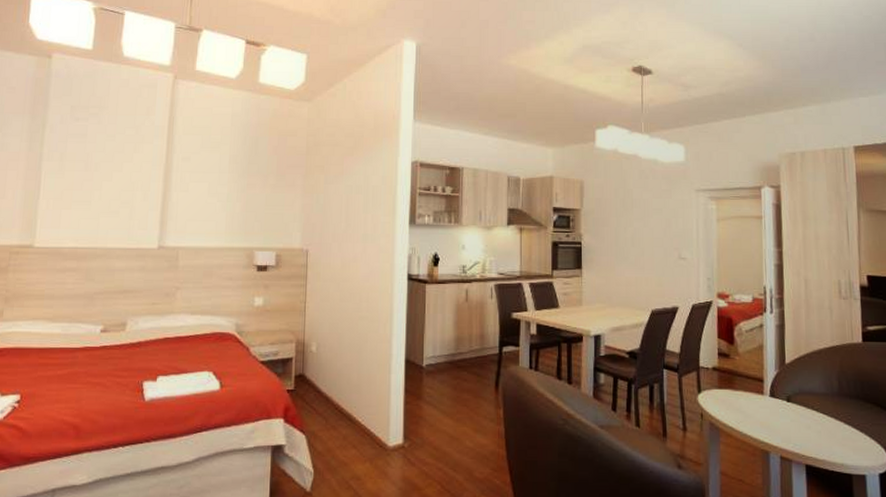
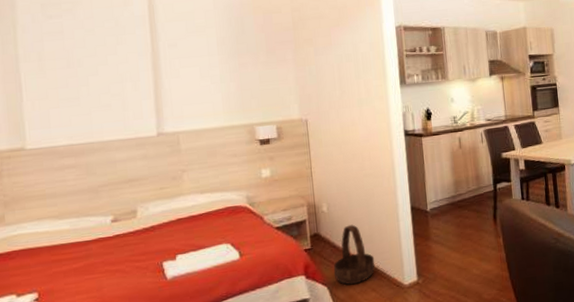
basket: none [314,370,360,437] -> present [333,224,375,285]

